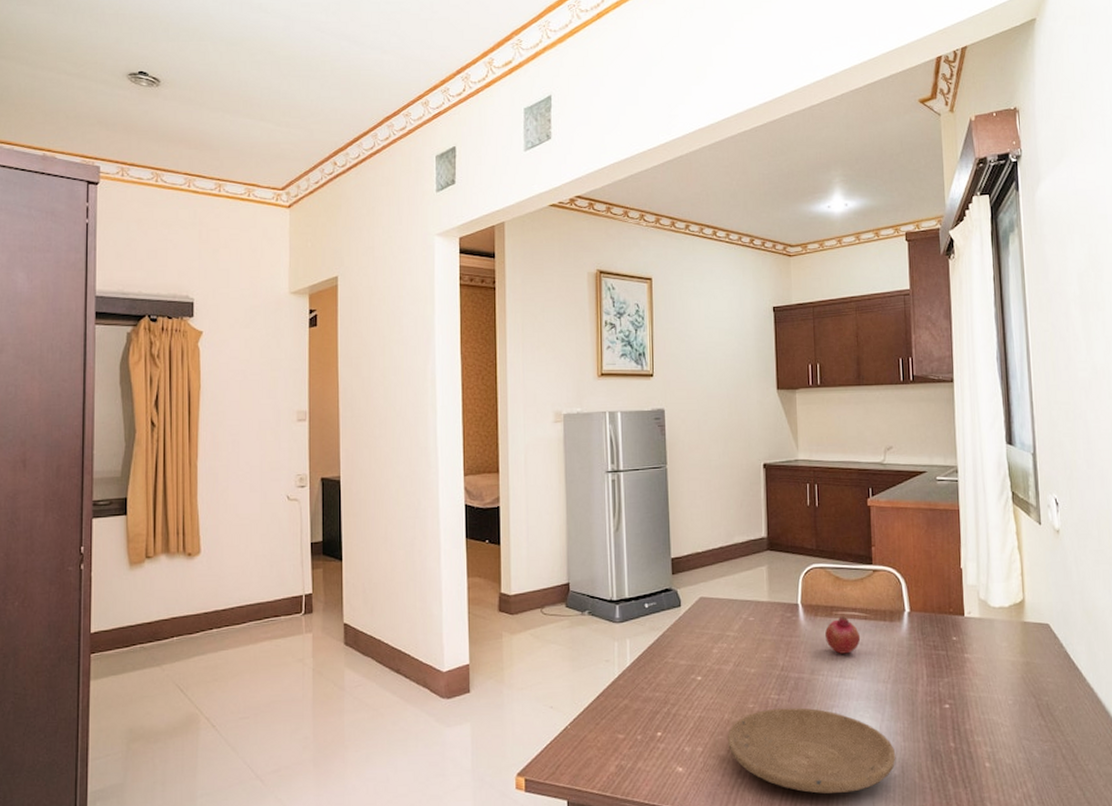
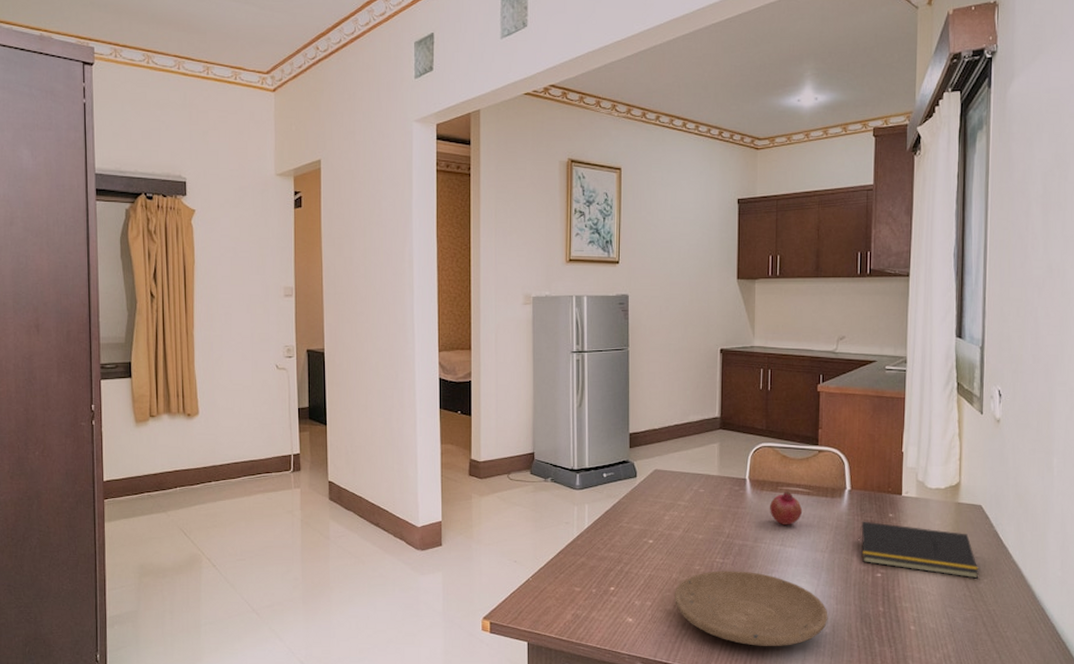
notepad: none [922,646,1053,706] -> present [858,521,979,579]

